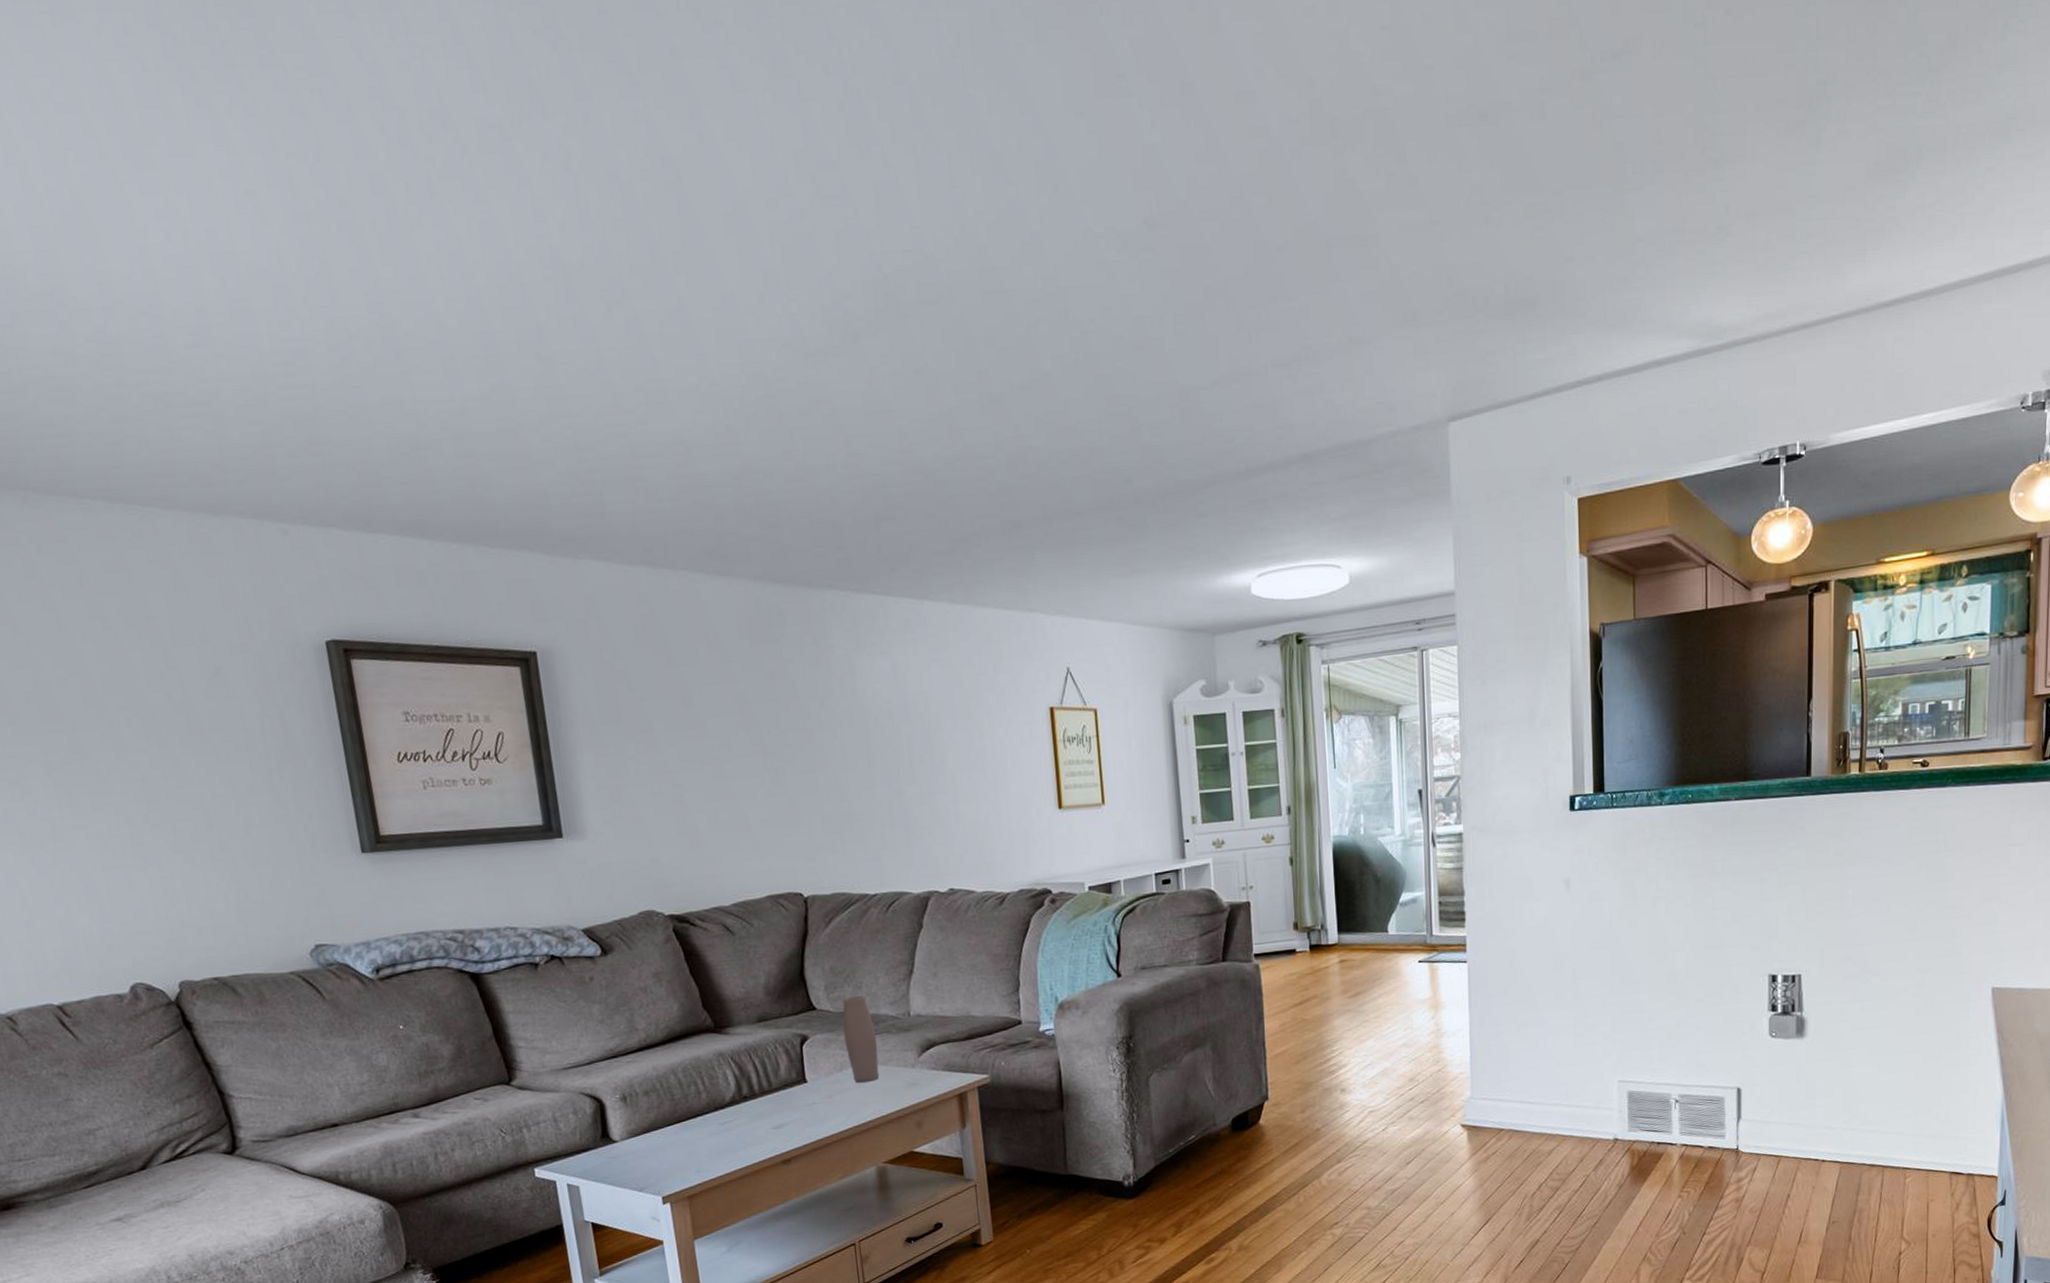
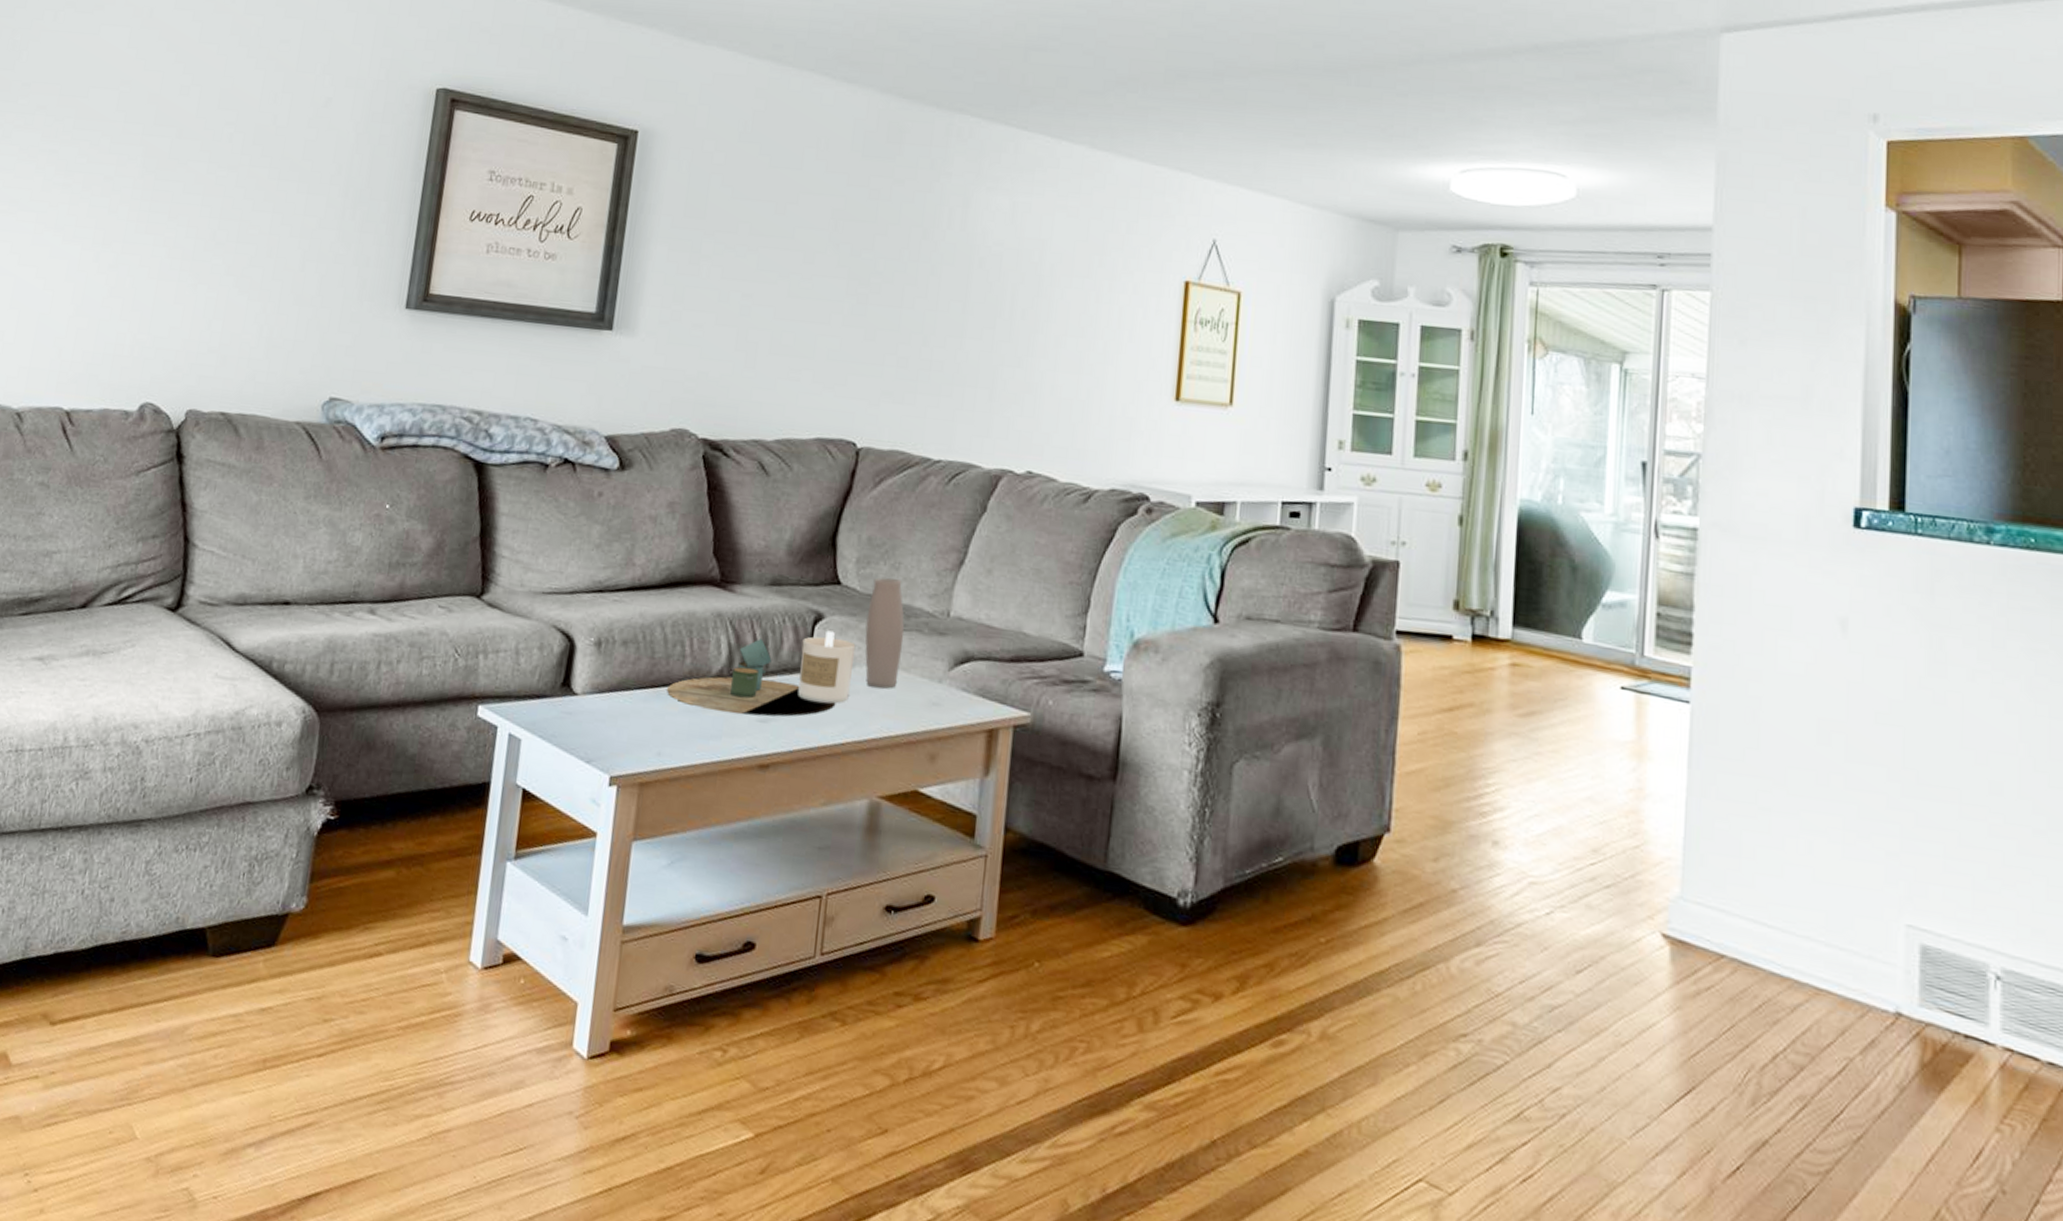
decorative tray: none [691,1066,834,1129] -> present [666,639,836,717]
candle: none [795,1047,843,1104] -> present [798,630,856,704]

